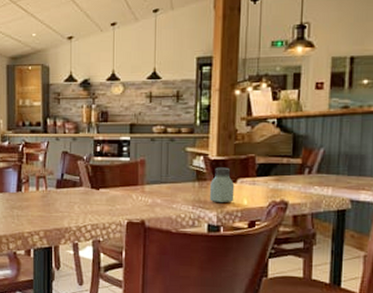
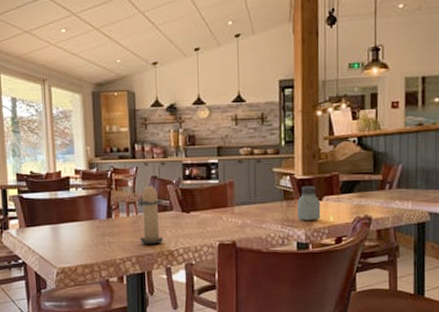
candle: none [48,159,72,219] -> present [138,184,164,244]

